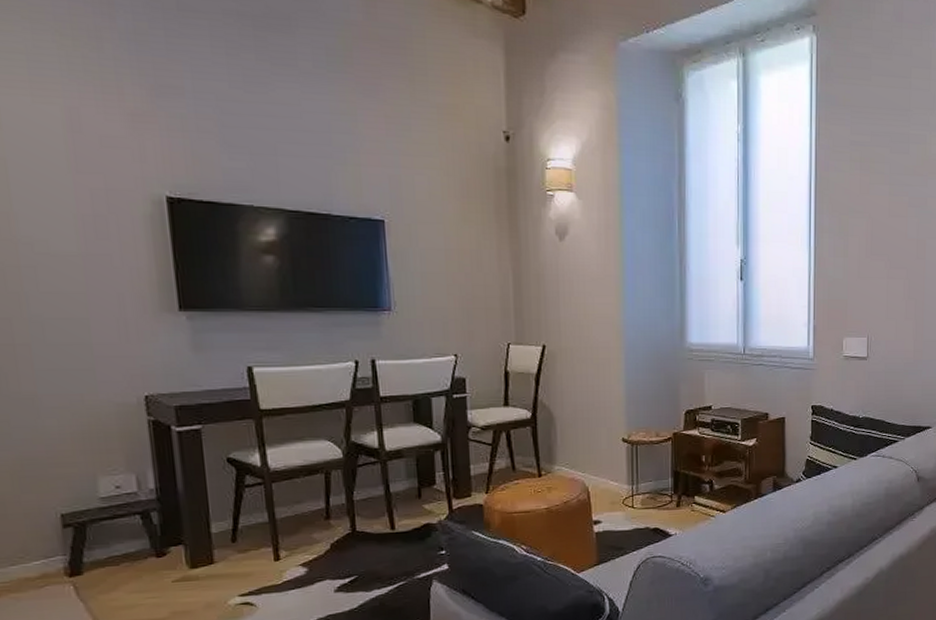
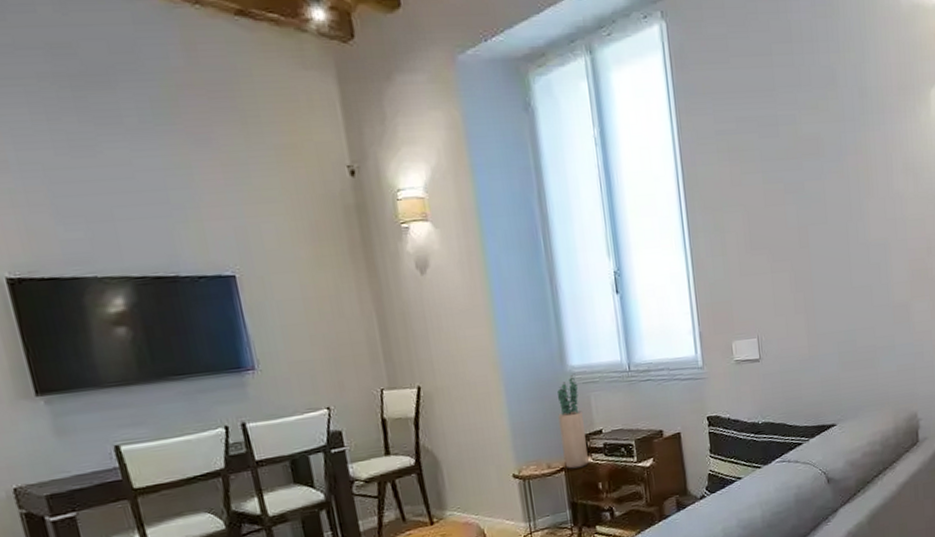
vase: none [672,352,696,440] -> present [557,375,589,469]

